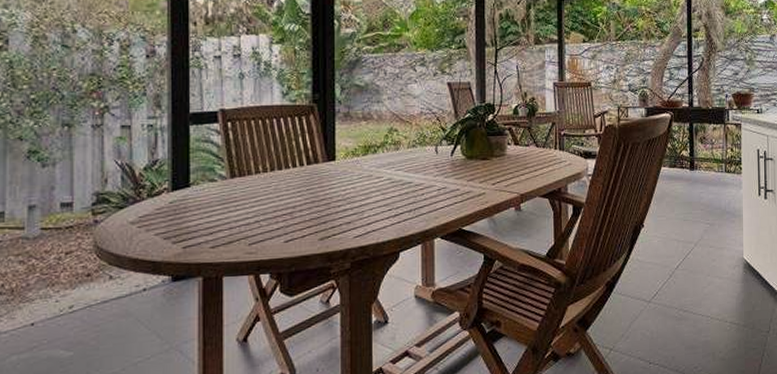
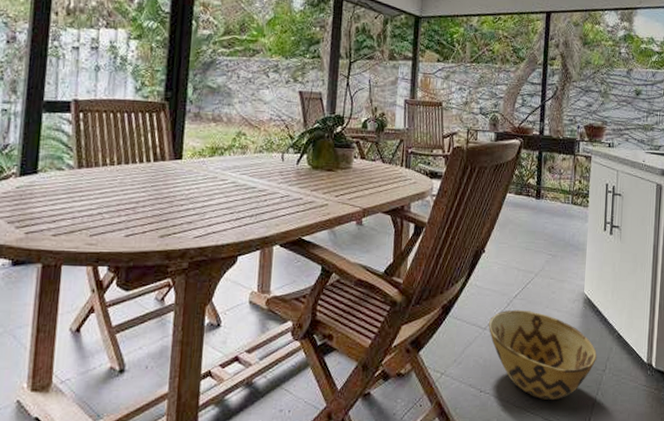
woven basket: none [652,280,760,366] -> present [488,309,597,401]

